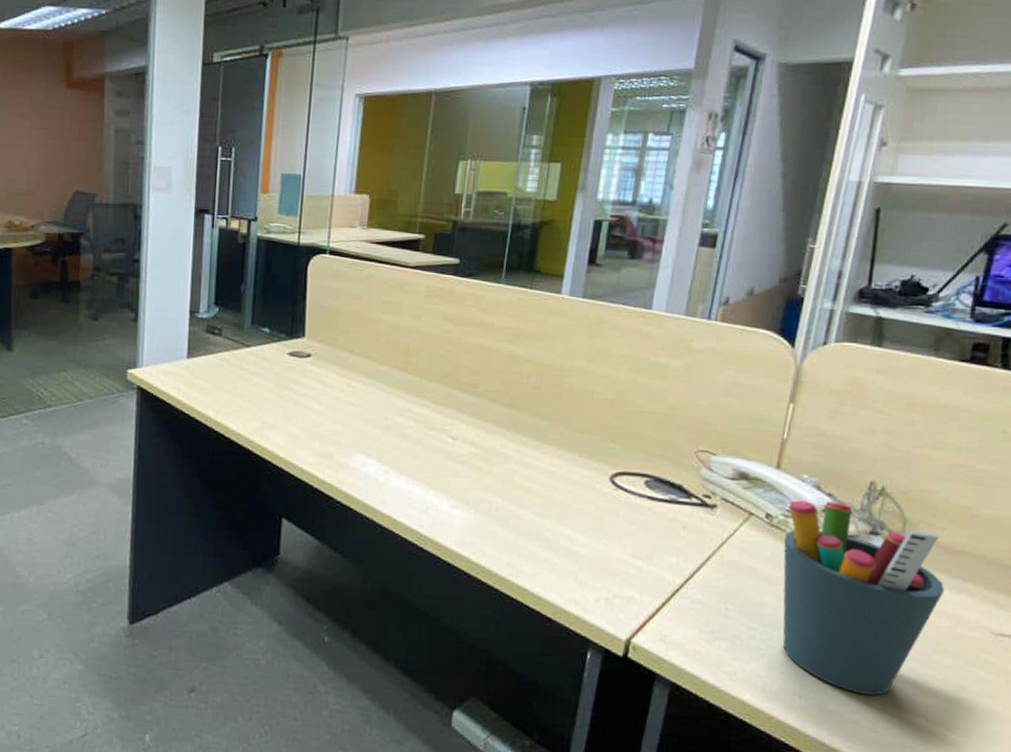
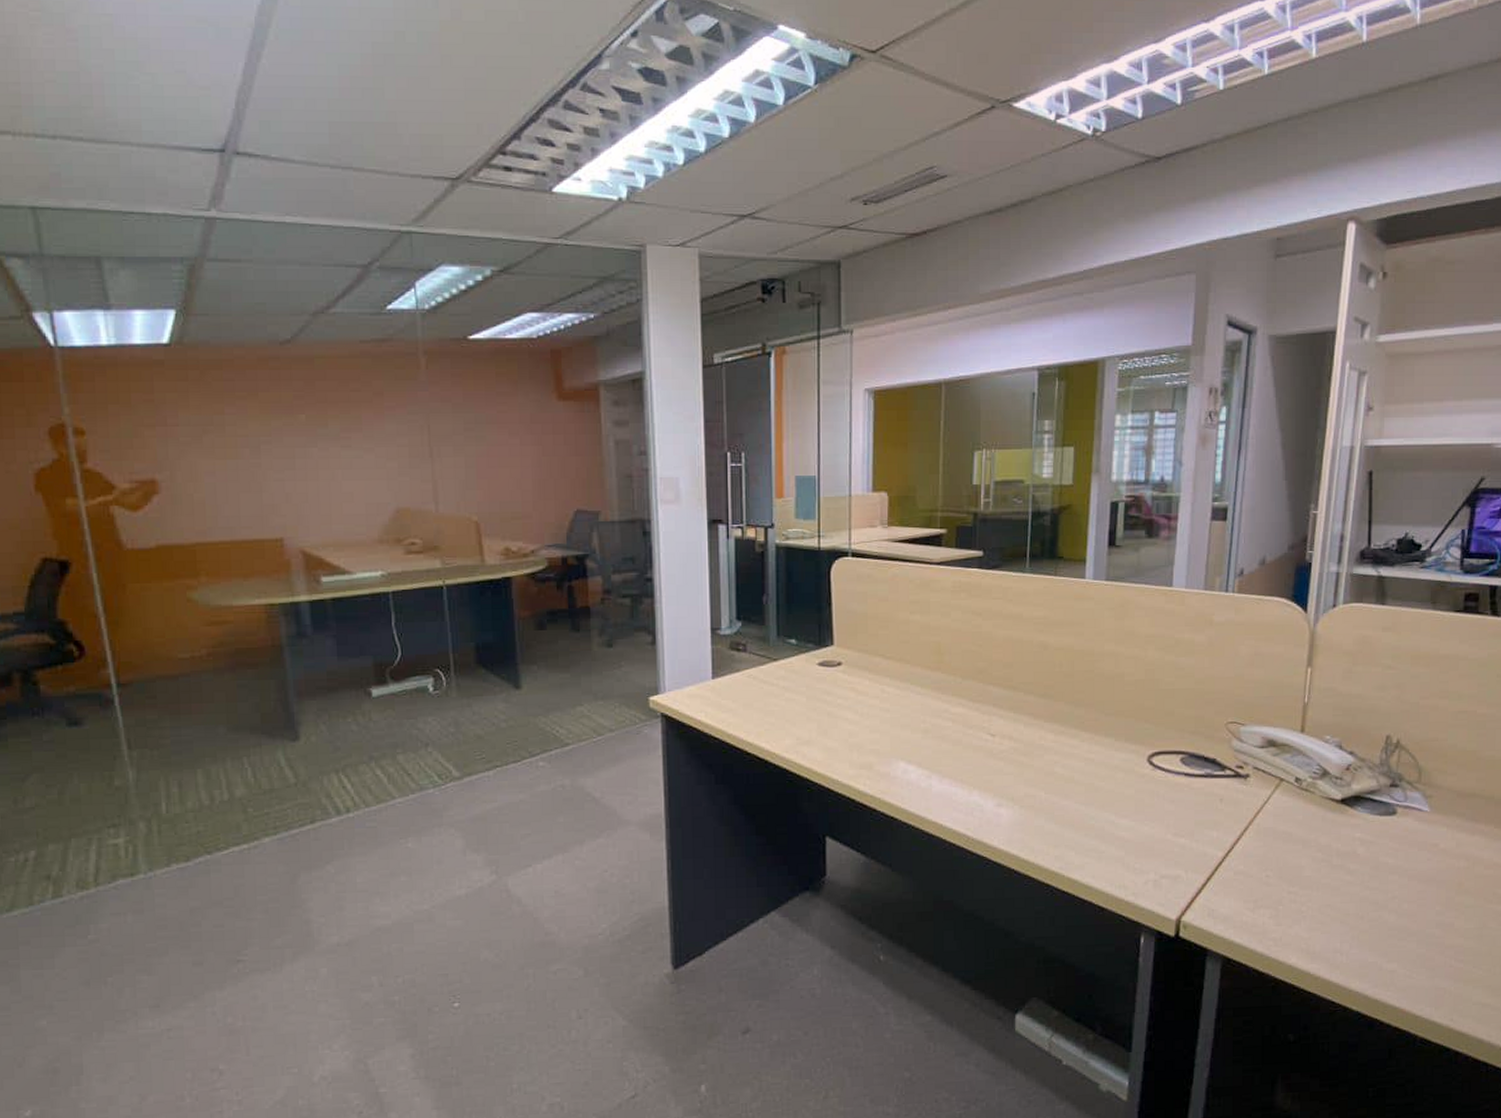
pen holder: present [782,500,945,696] -> none [1314,759,1461,943]

